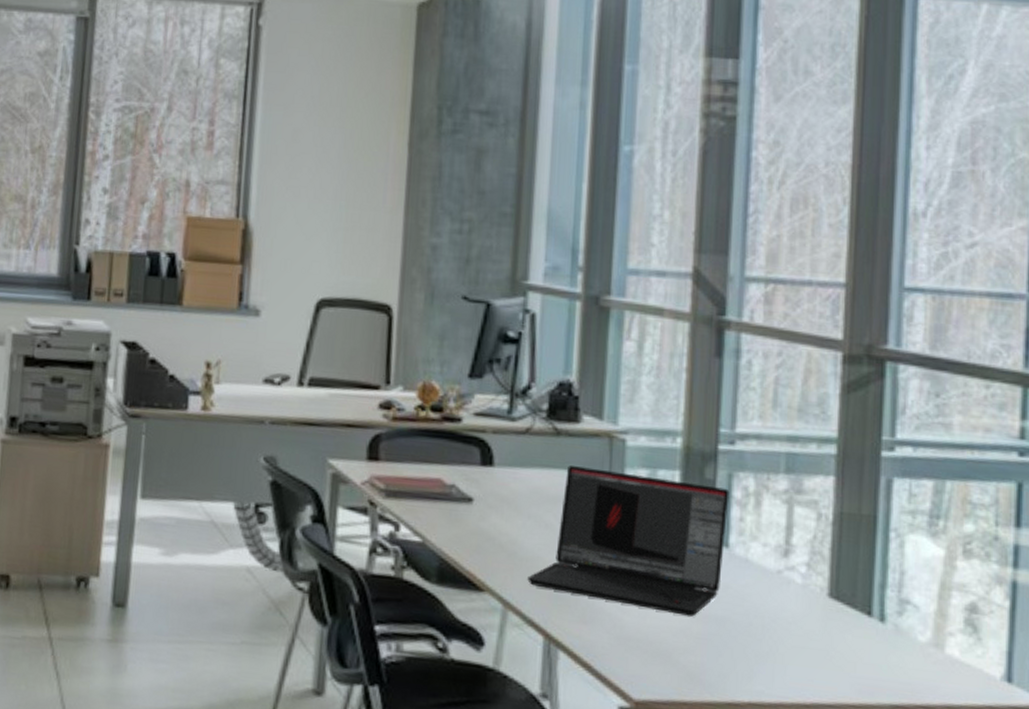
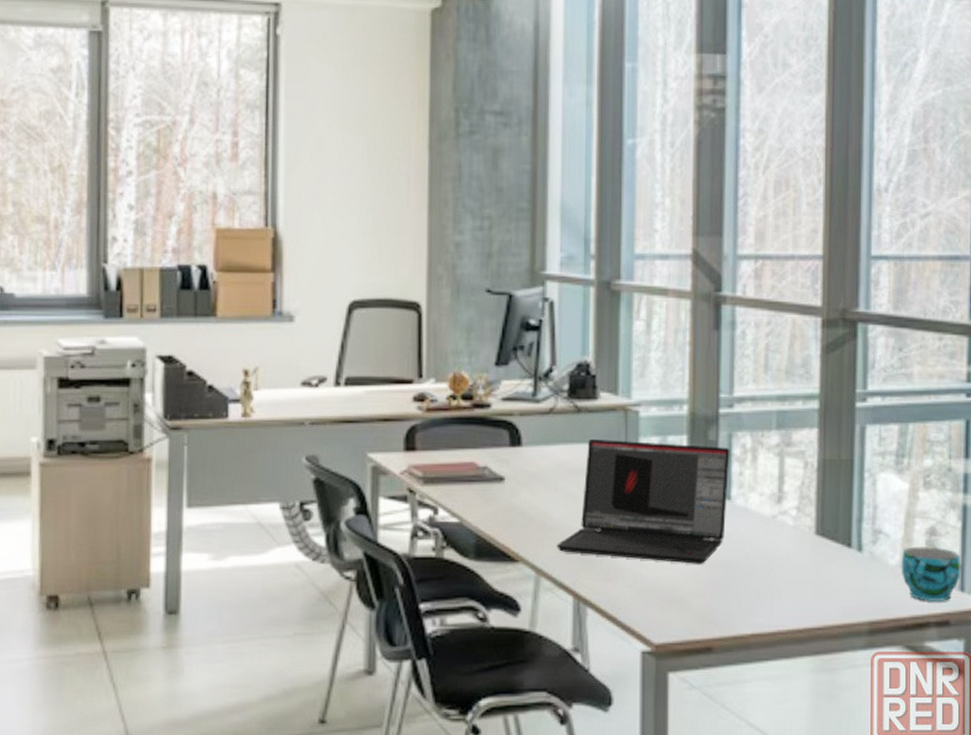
cup: none [932,623,1009,693] -> present [901,546,961,602]

